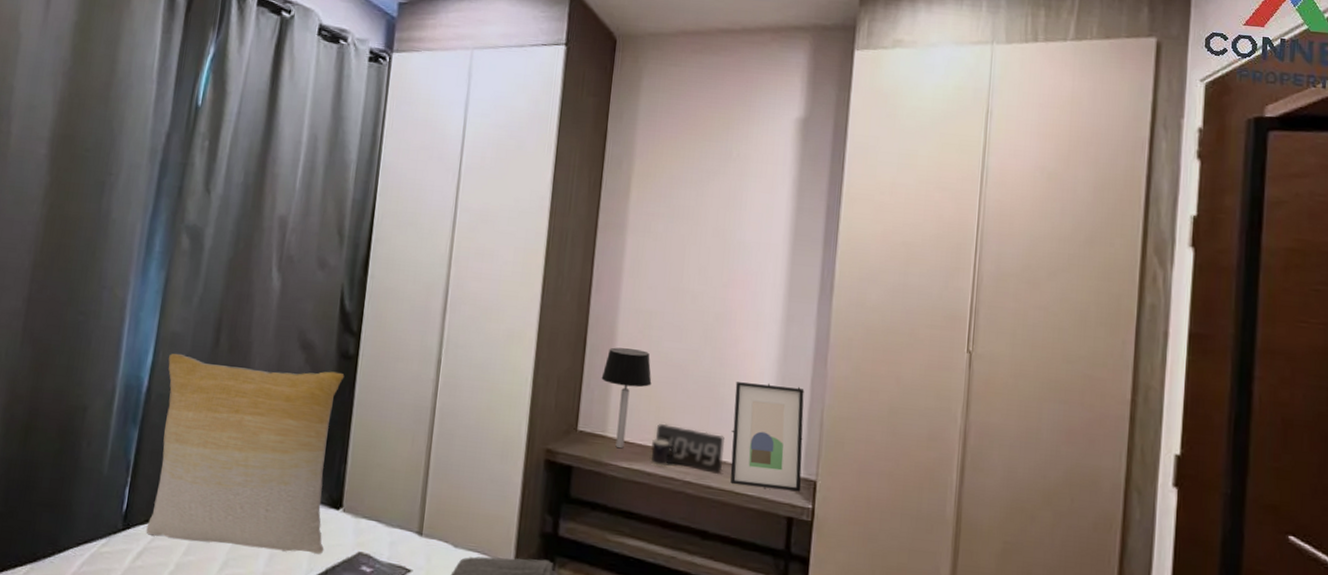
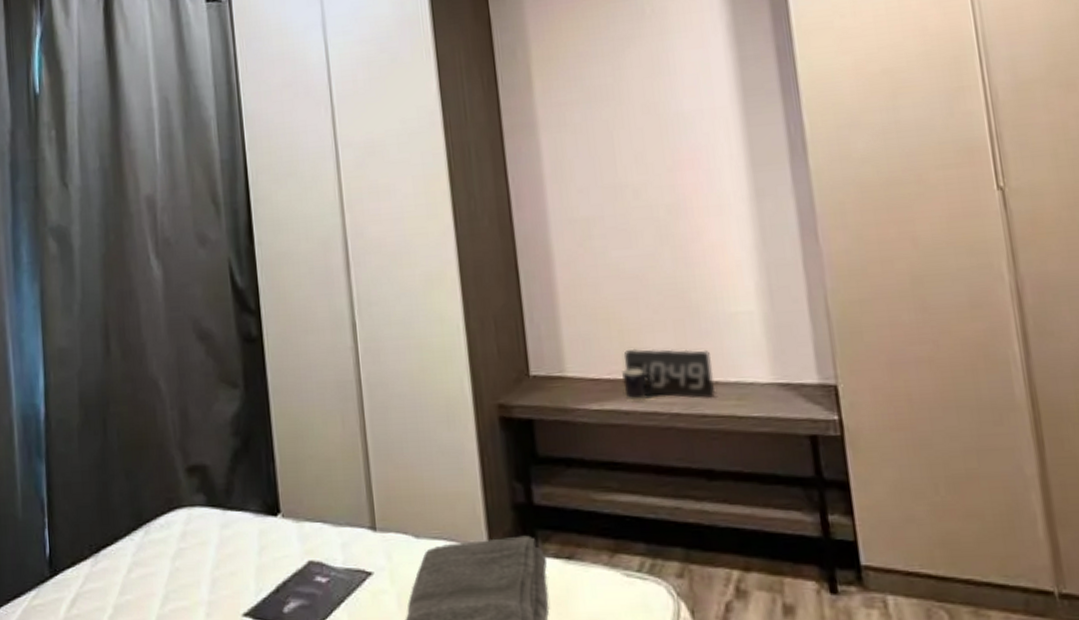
pillow: present [146,353,345,554] -> none [61,359,270,579]
table lamp: present [601,347,652,449] -> none [545,266,607,389]
picture frame: present [730,382,804,492] -> none [709,273,820,408]

